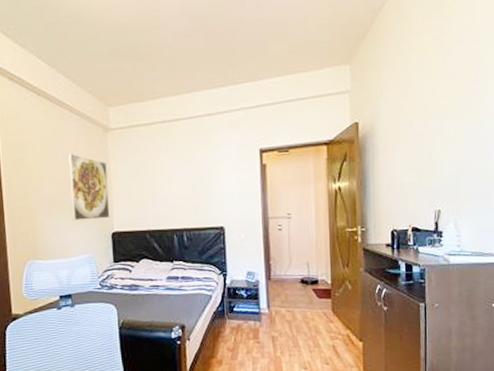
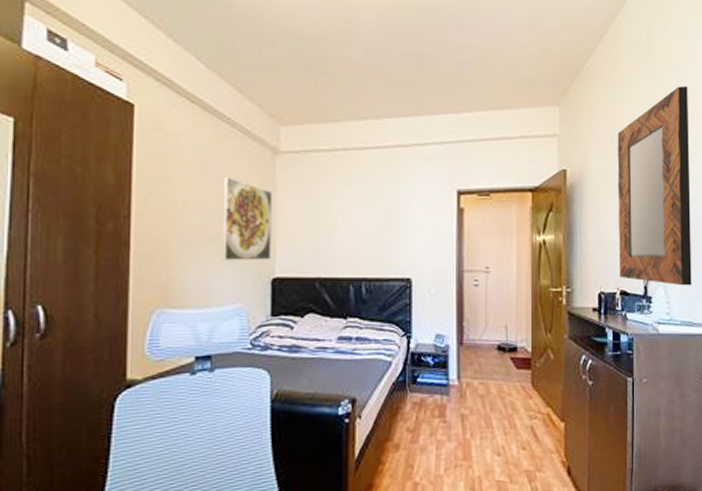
home mirror: none [406,30,482,220] -> present [617,85,692,286]

